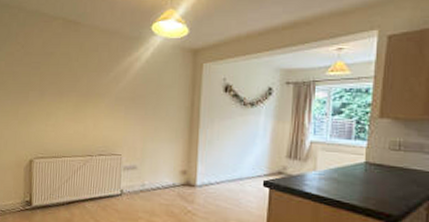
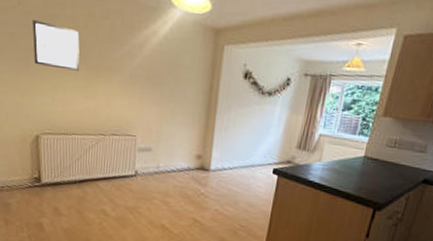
wall art: none [32,59,72,99] -> present [32,20,80,71]

